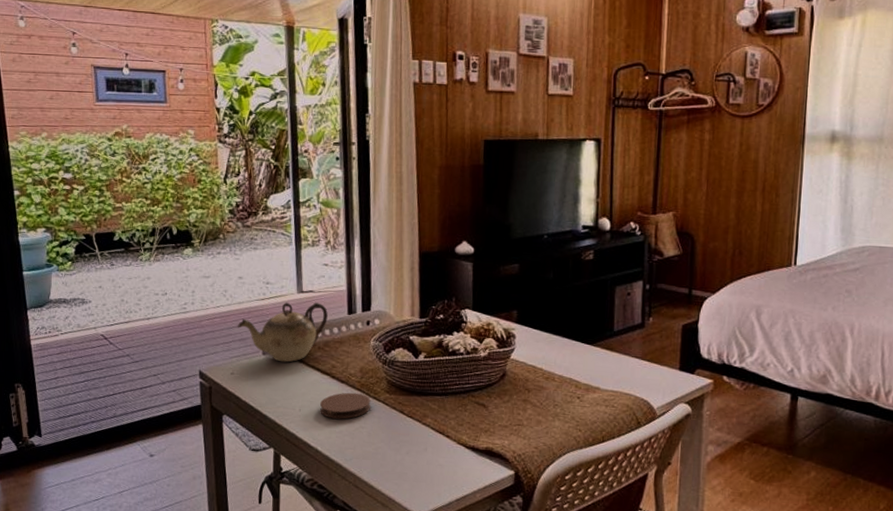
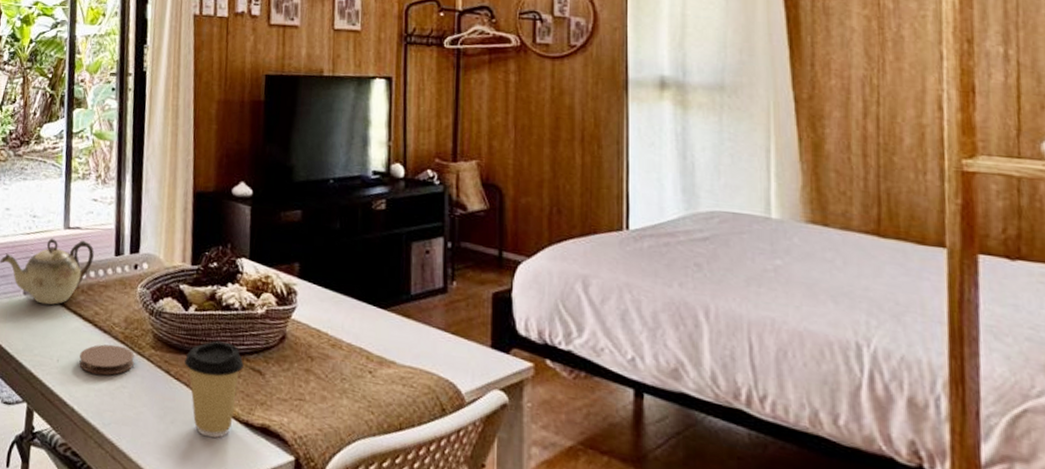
coffee cup: none [417,382,469,463] -> present [185,340,244,438]

